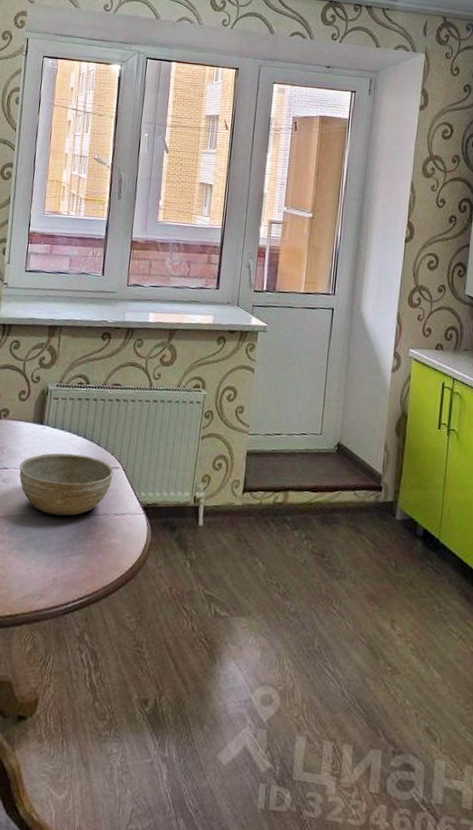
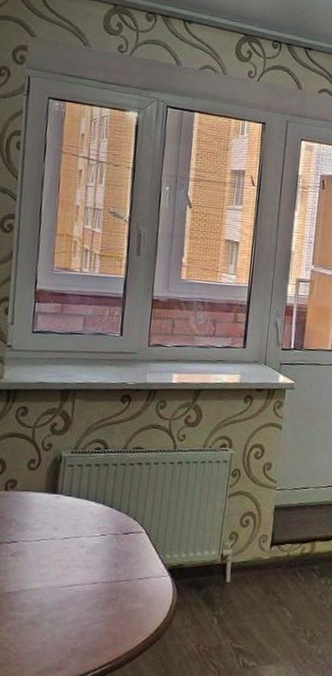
bowl: present [19,453,113,516] -> none [30,521,136,586]

